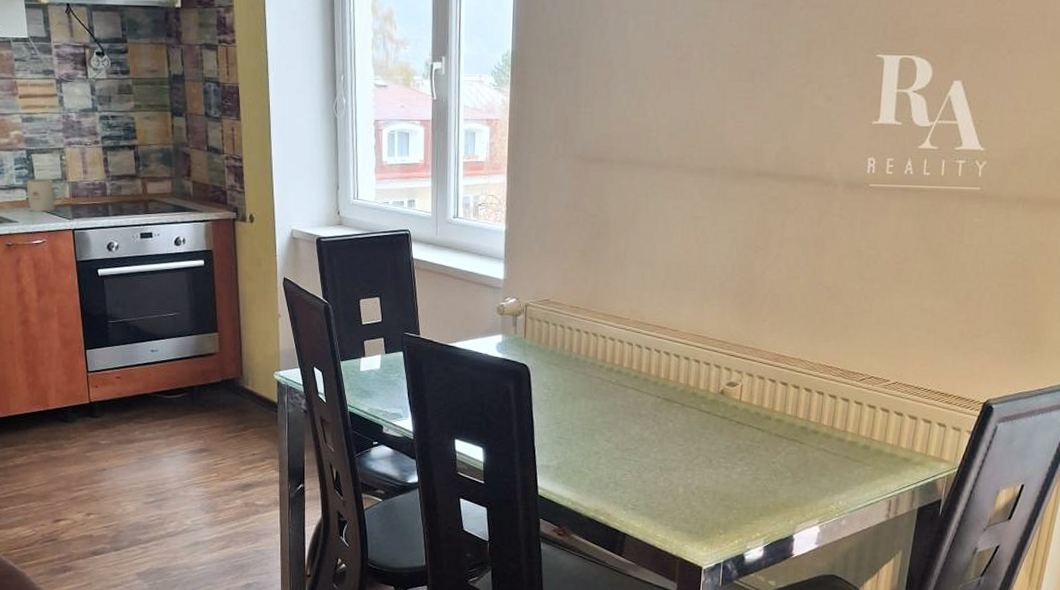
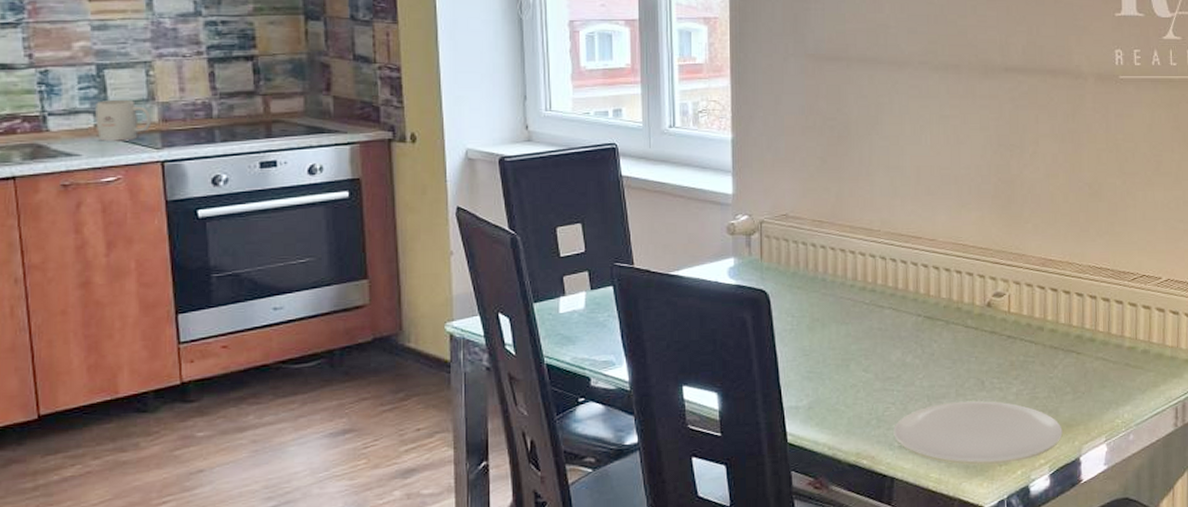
plate: none [628,475,780,533] -> present [893,400,1063,465]

